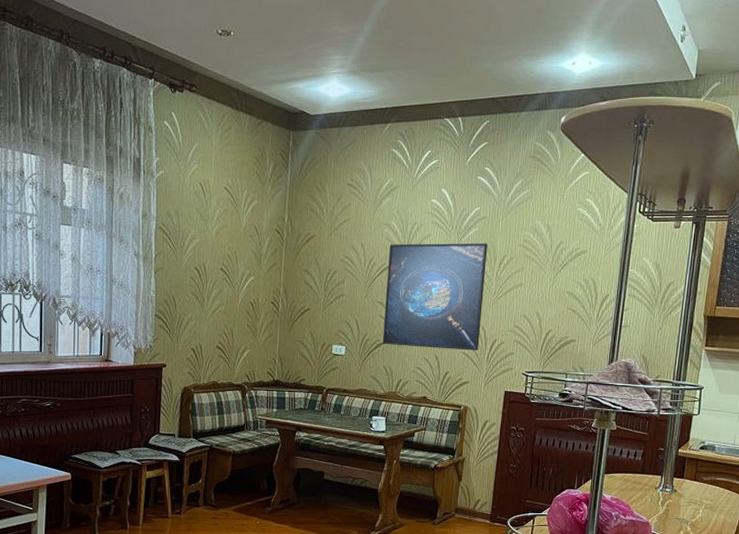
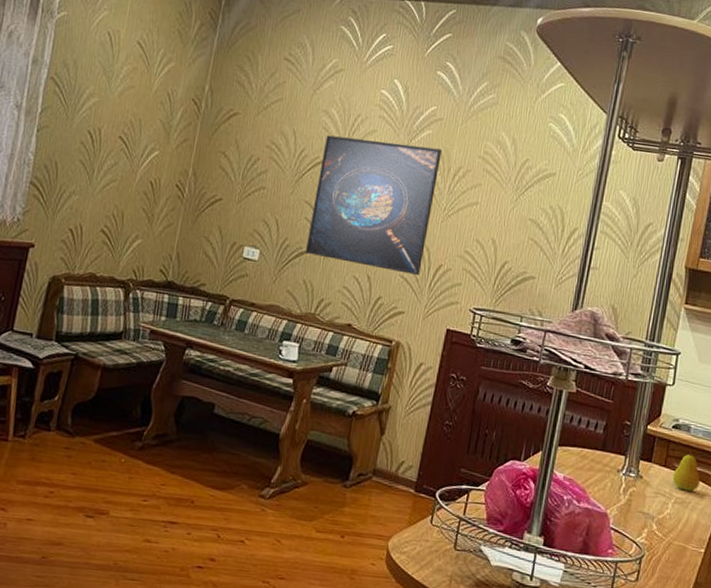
fruit: none [702,464,726,498] -> present [672,449,701,491]

